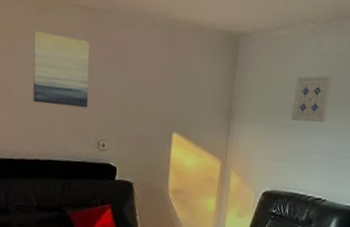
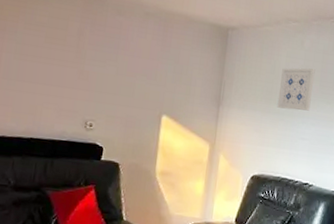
wall art: present [32,30,91,108] -> none [20,13,85,88]

